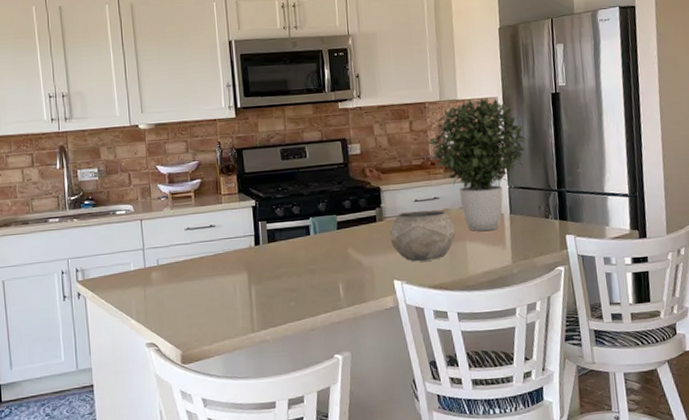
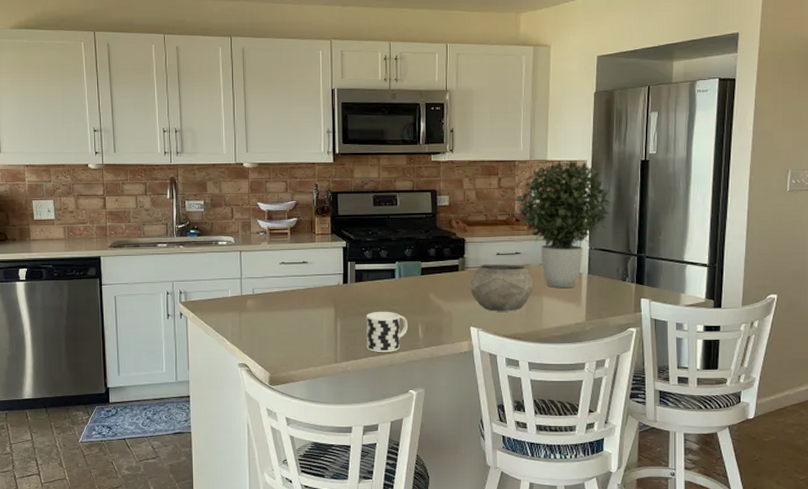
cup: none [282,271,328,318] -> present [366,311,407,353]

